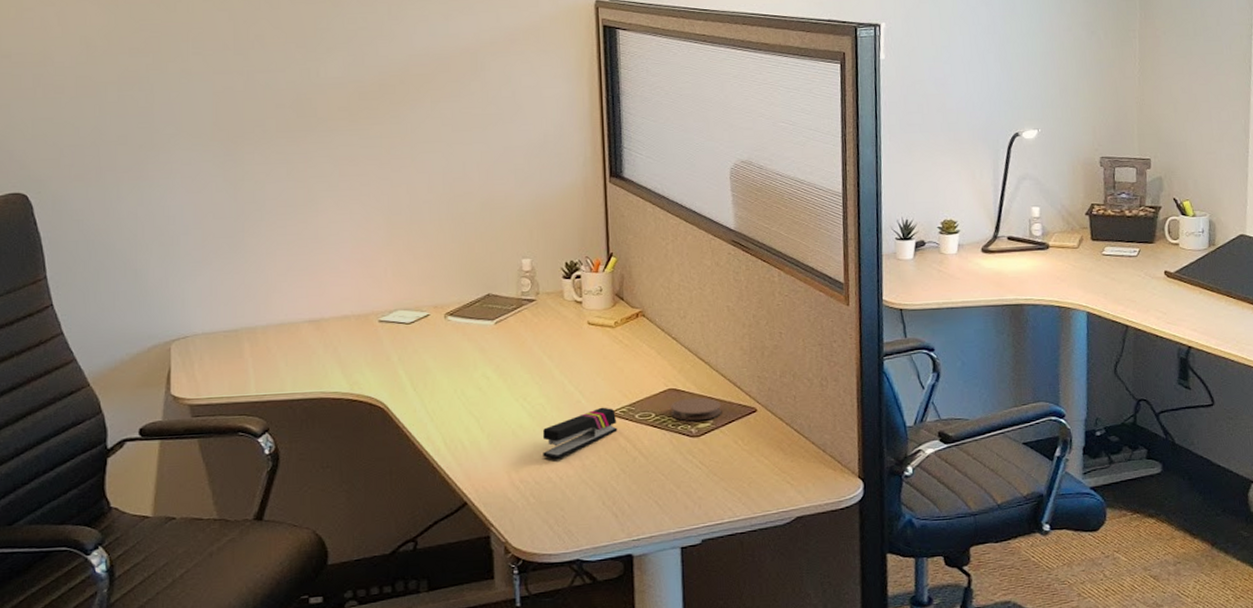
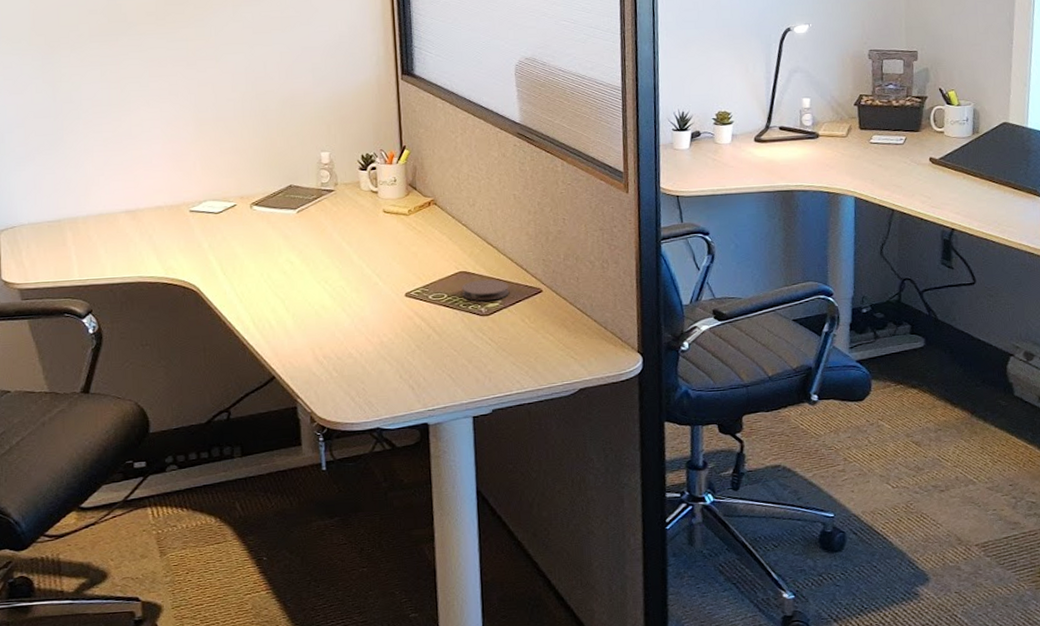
stapler: present [543,407,618,459] -> none [344,288,413,337]

